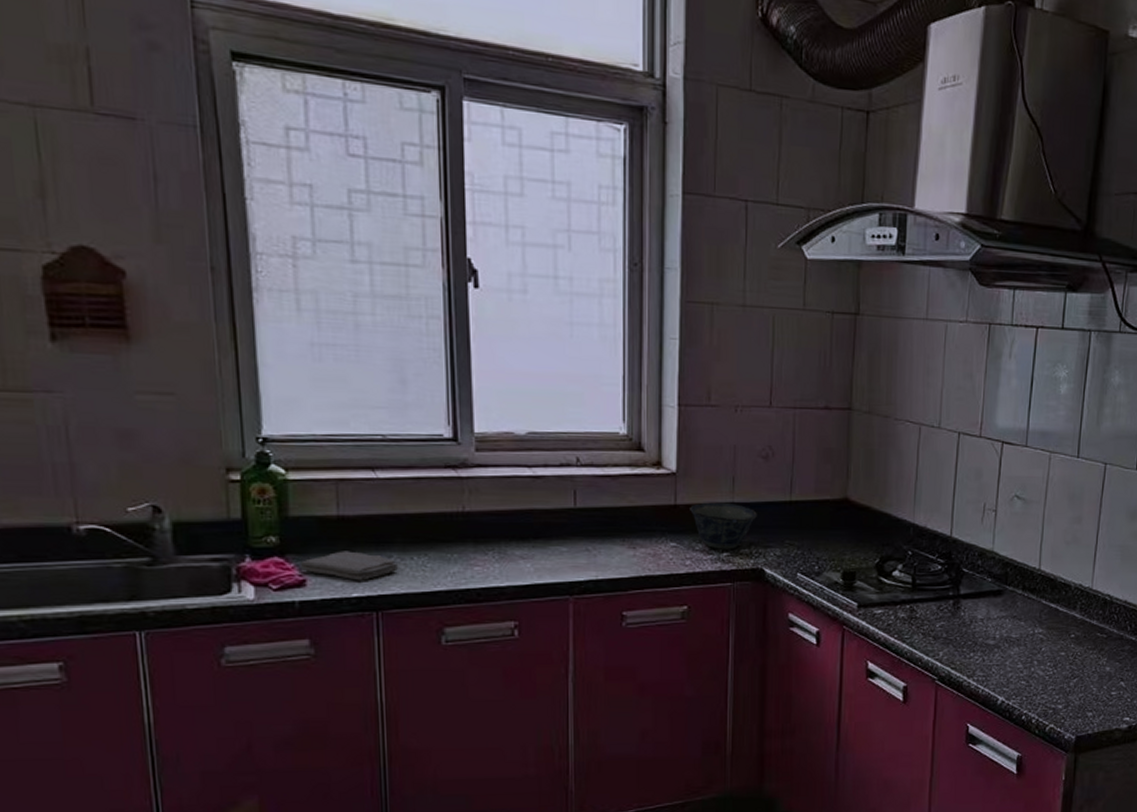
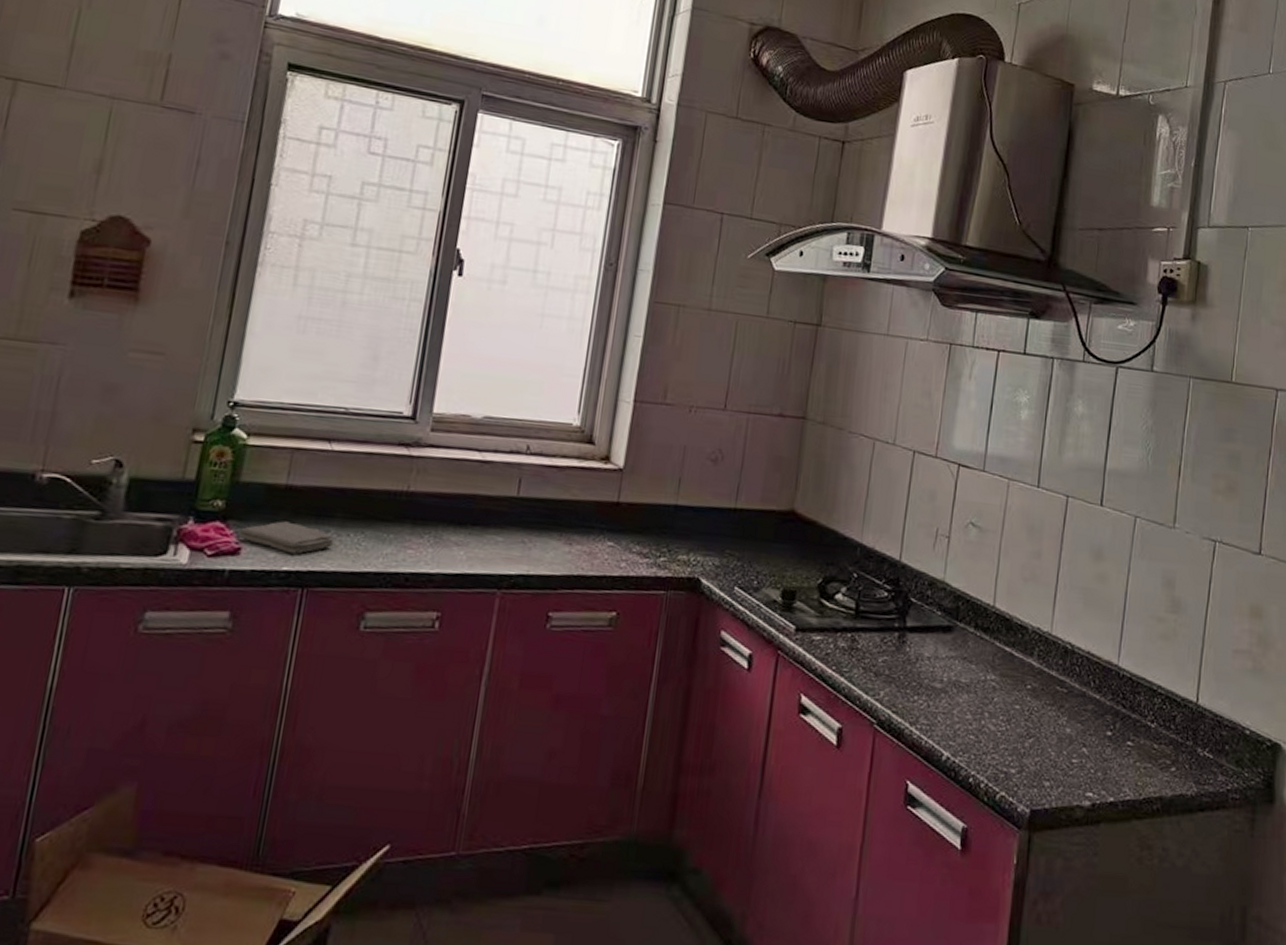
bowl: present [690,502,757,549] -> none [632,502,700,555]

